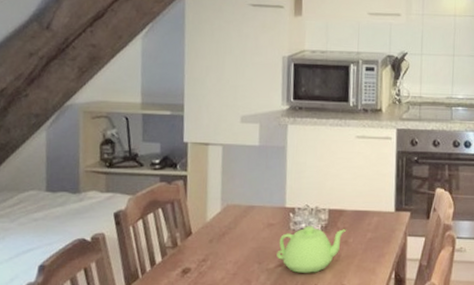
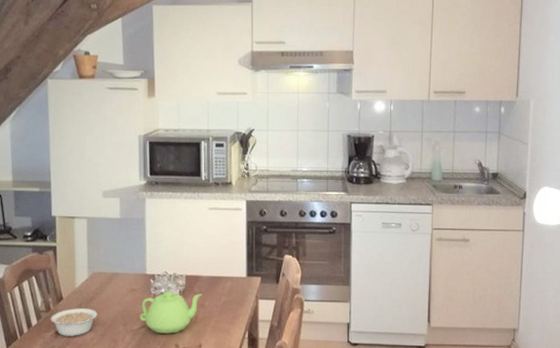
legume: none [176,244,232,276] -> present [50,308,100,336]

